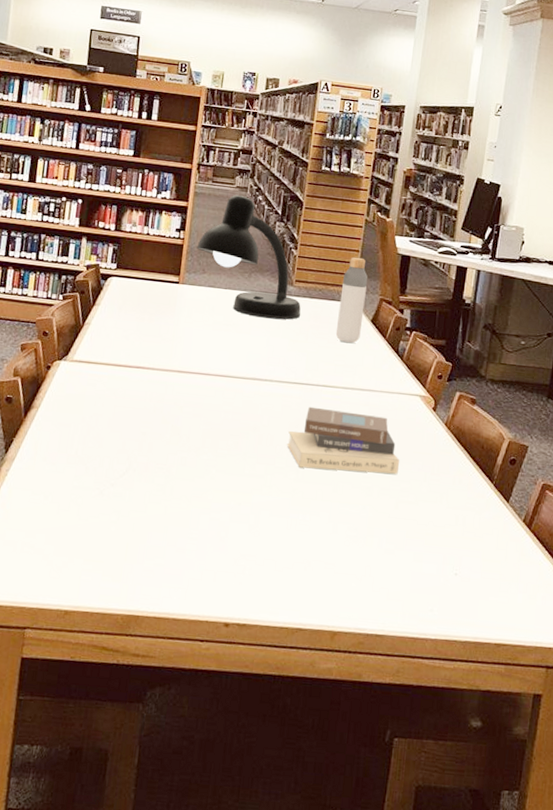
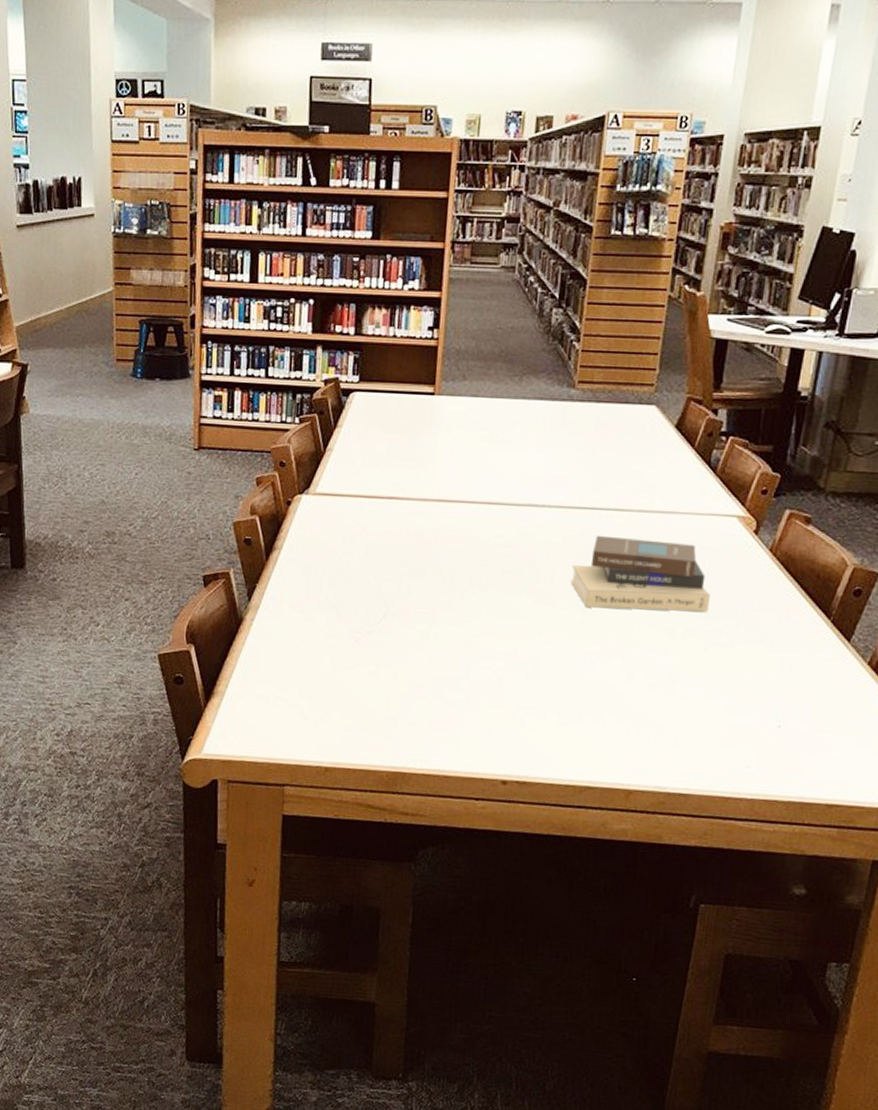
desk lamp: present [196,194,301,320] -> none [454,277,586,432]
bottle: present [335,257,368,344] -> none [629,346,672,456]

